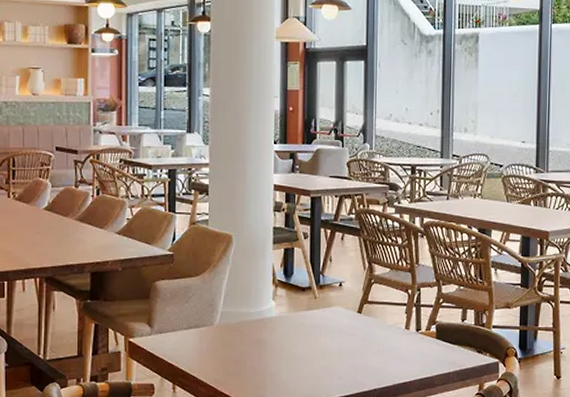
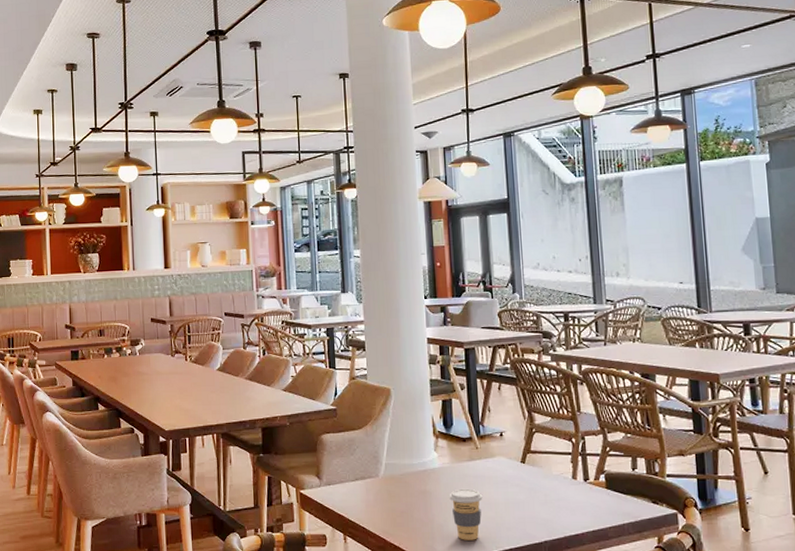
coffee cup: none [284,337,317,389] -> present [449,488,483,540]

